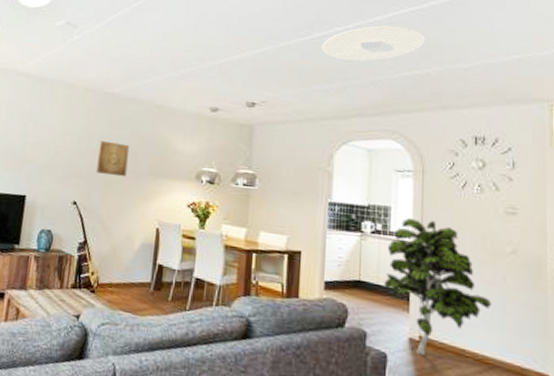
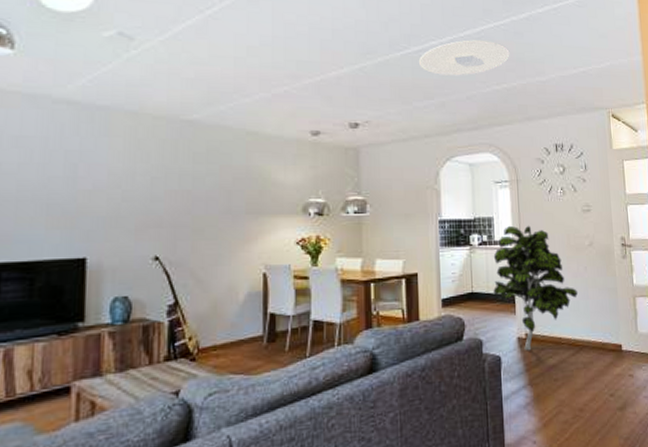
wall art: present [96,140,130,177] -> none [181,178,221,220]

